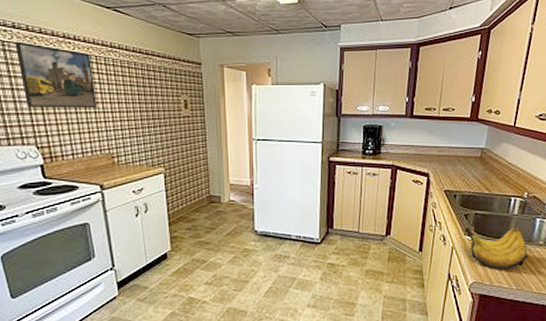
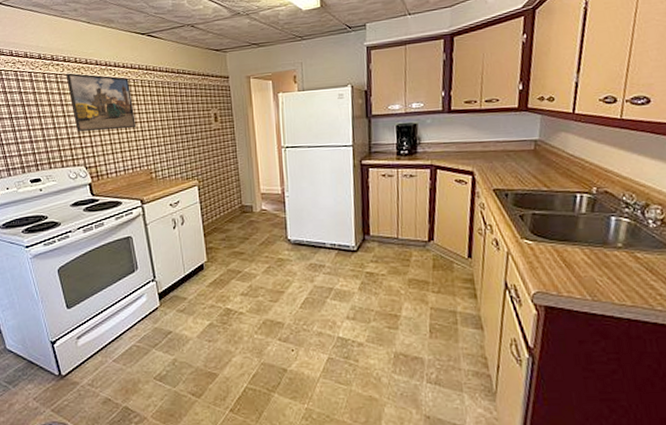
banana bunch: present [465,225,528,270] -> none [521,225,604,278]

